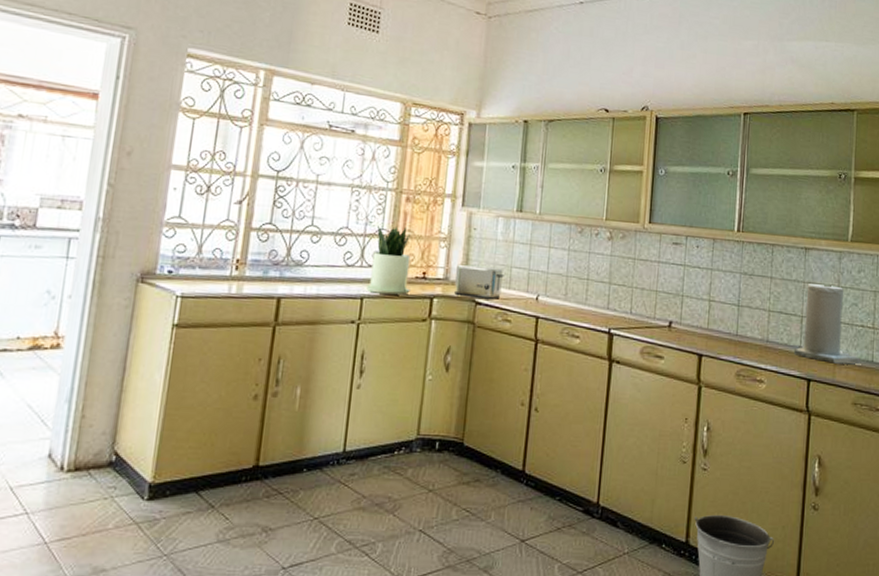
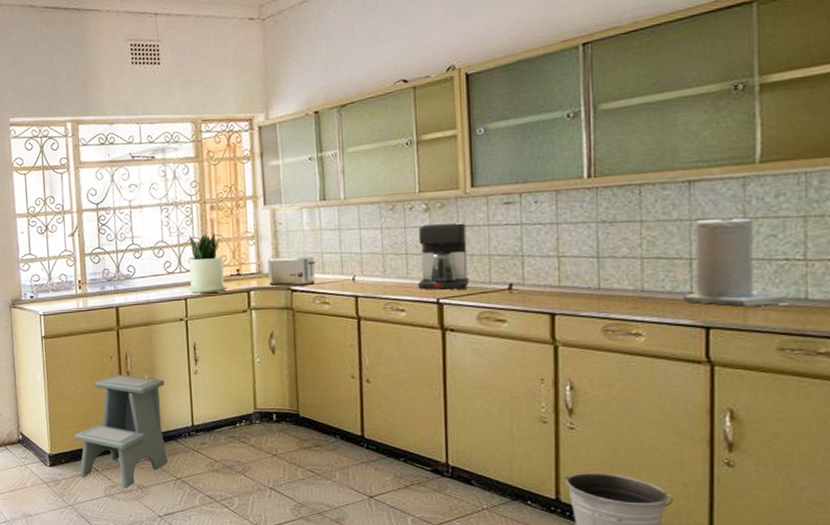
step stool: none [188,381,320,531] -> present [75,374,169,488]
coffee maker: none [593,252,641,323] -> present [417,223,470,290]

